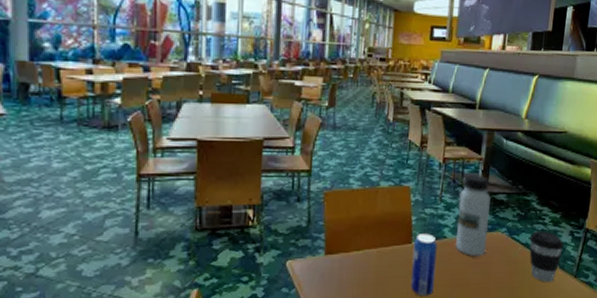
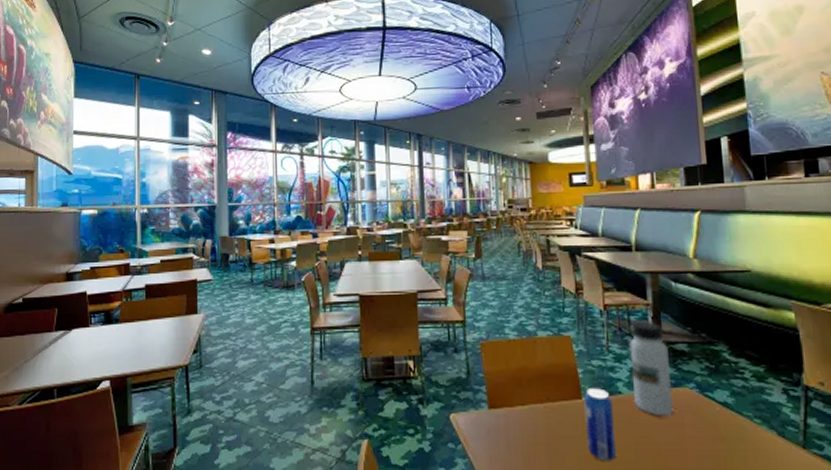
coffee cup: present [529,231,564,282] -> none [728,387,778,452]

